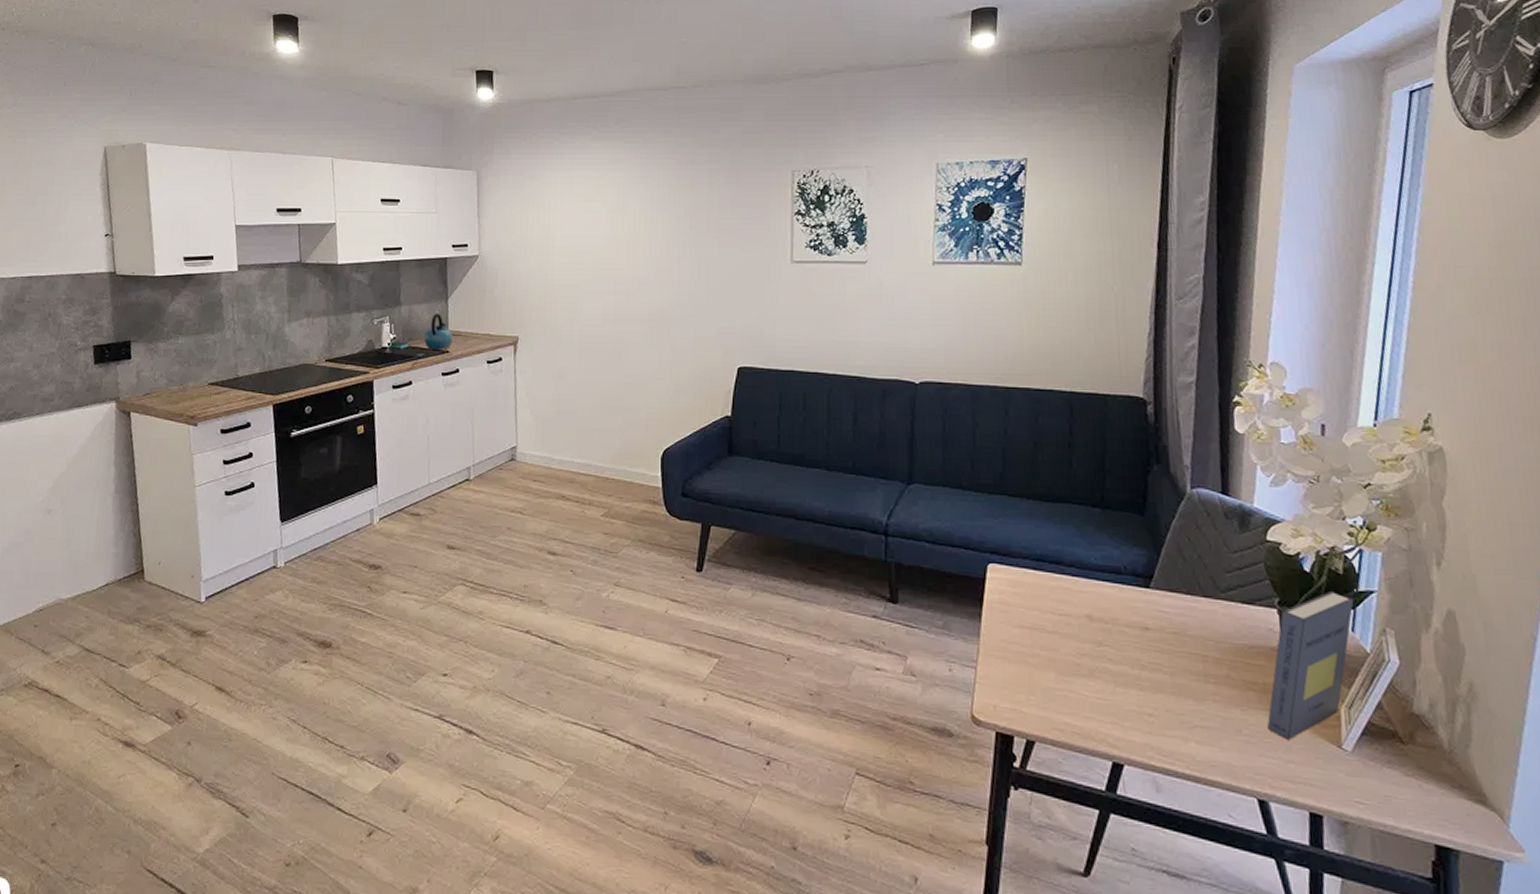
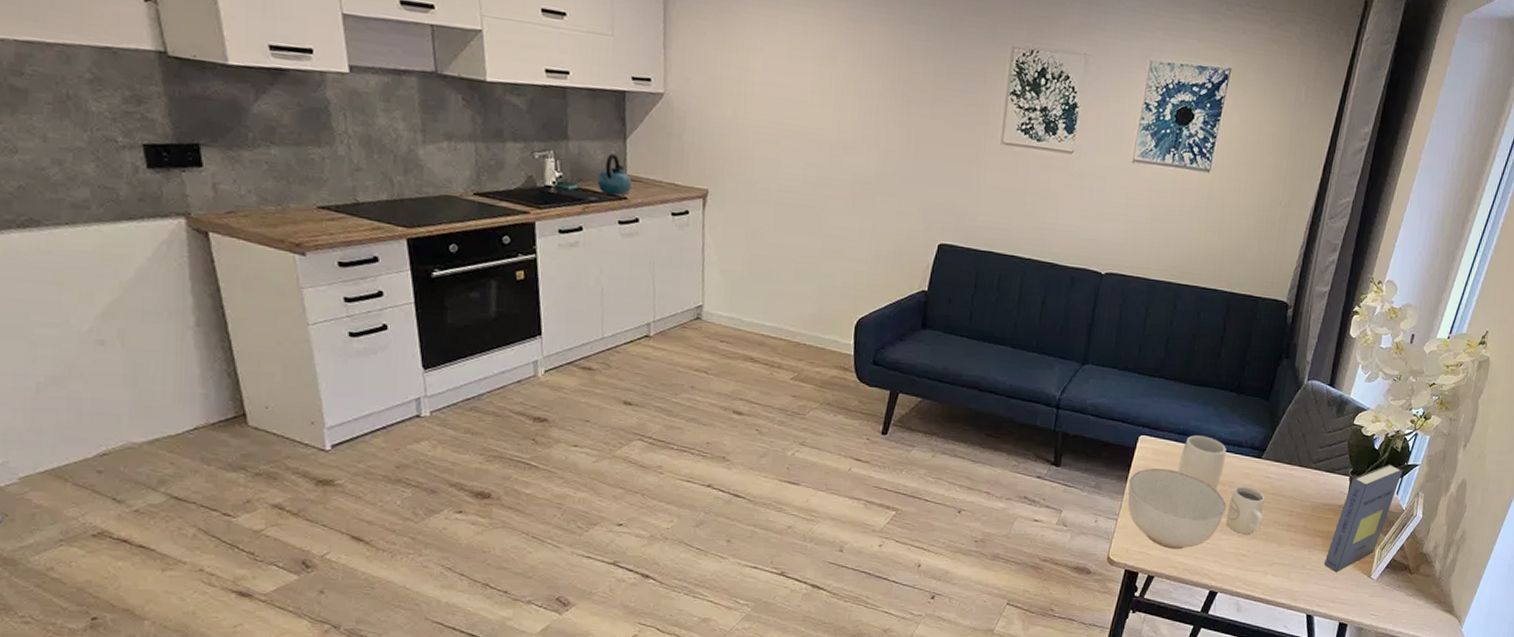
bowl: none [984,603,1115,707] -> present [1127,468,1227,550]
mug: none [1042,561,1102,631] -> present [1177,435,1226,491]
mug: none [1116,622,1169,686] -> present [1226,485,1265,534]

